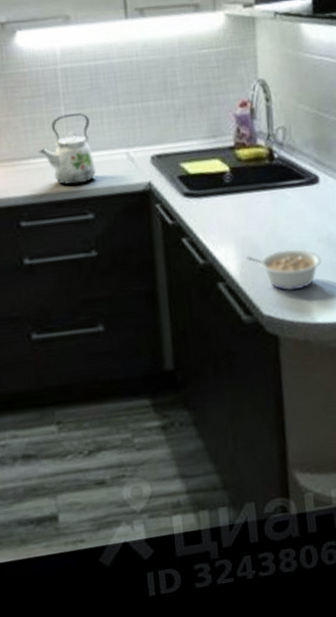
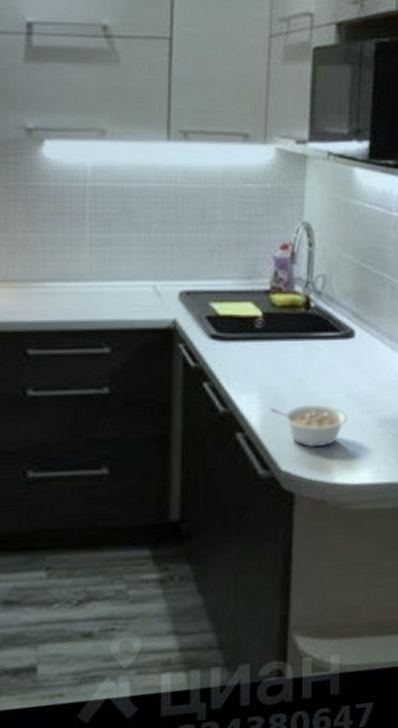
kettle: present [39,113,96,185] -> none [56,237,117,315]

